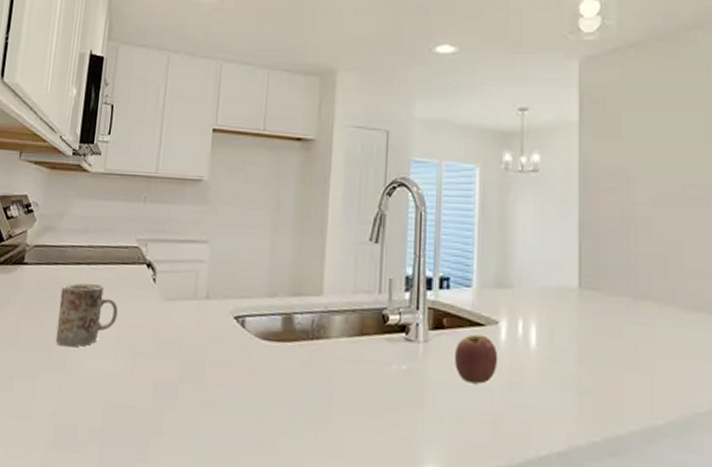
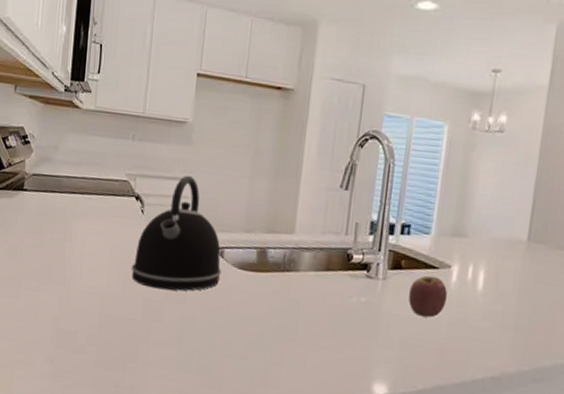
mug: present [55,283,118,347] -> none [55,210,110,266]
kettle: none [141,238,243,370] -> present [131,176,222,291]

